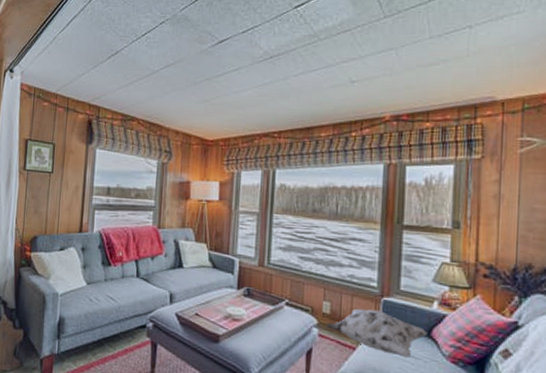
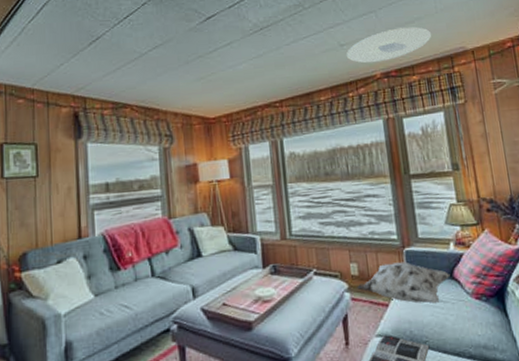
ceiling light: none [357,69,458,104] -> present [347,26,432,64]

